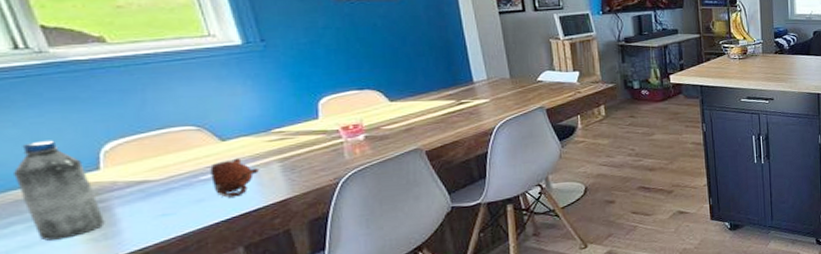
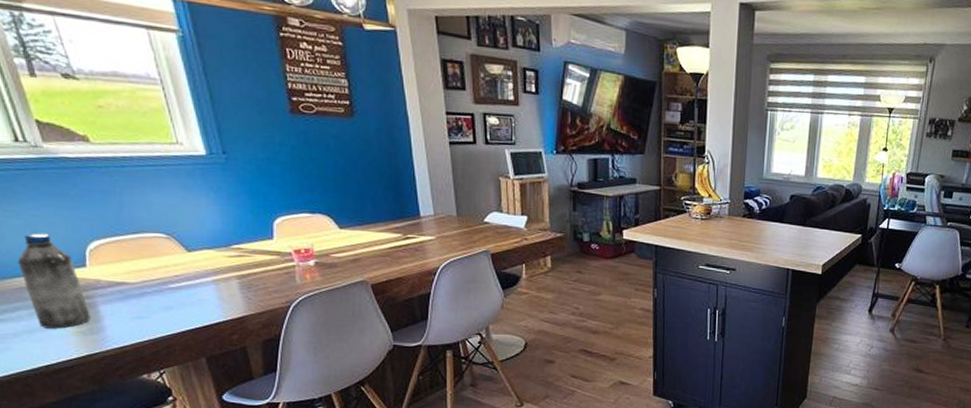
teapot: present [210,157,260,198] -> none [178,270,221,309]

